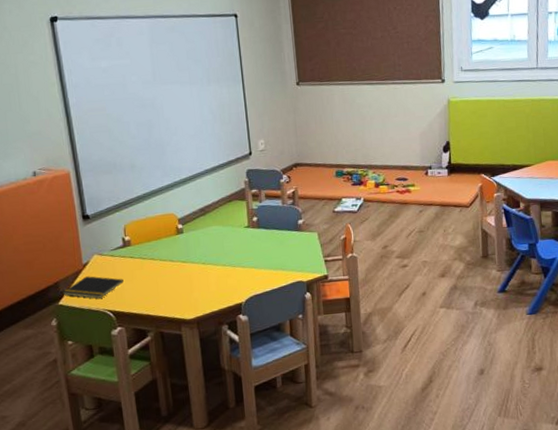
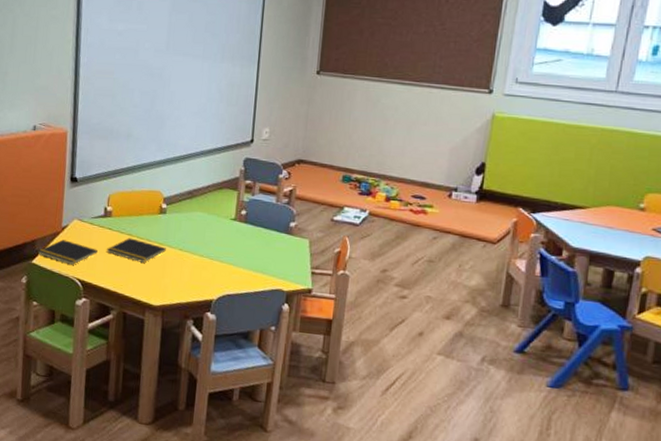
notepad: none [131,261,190,283] -> present [106,238,166,263]

